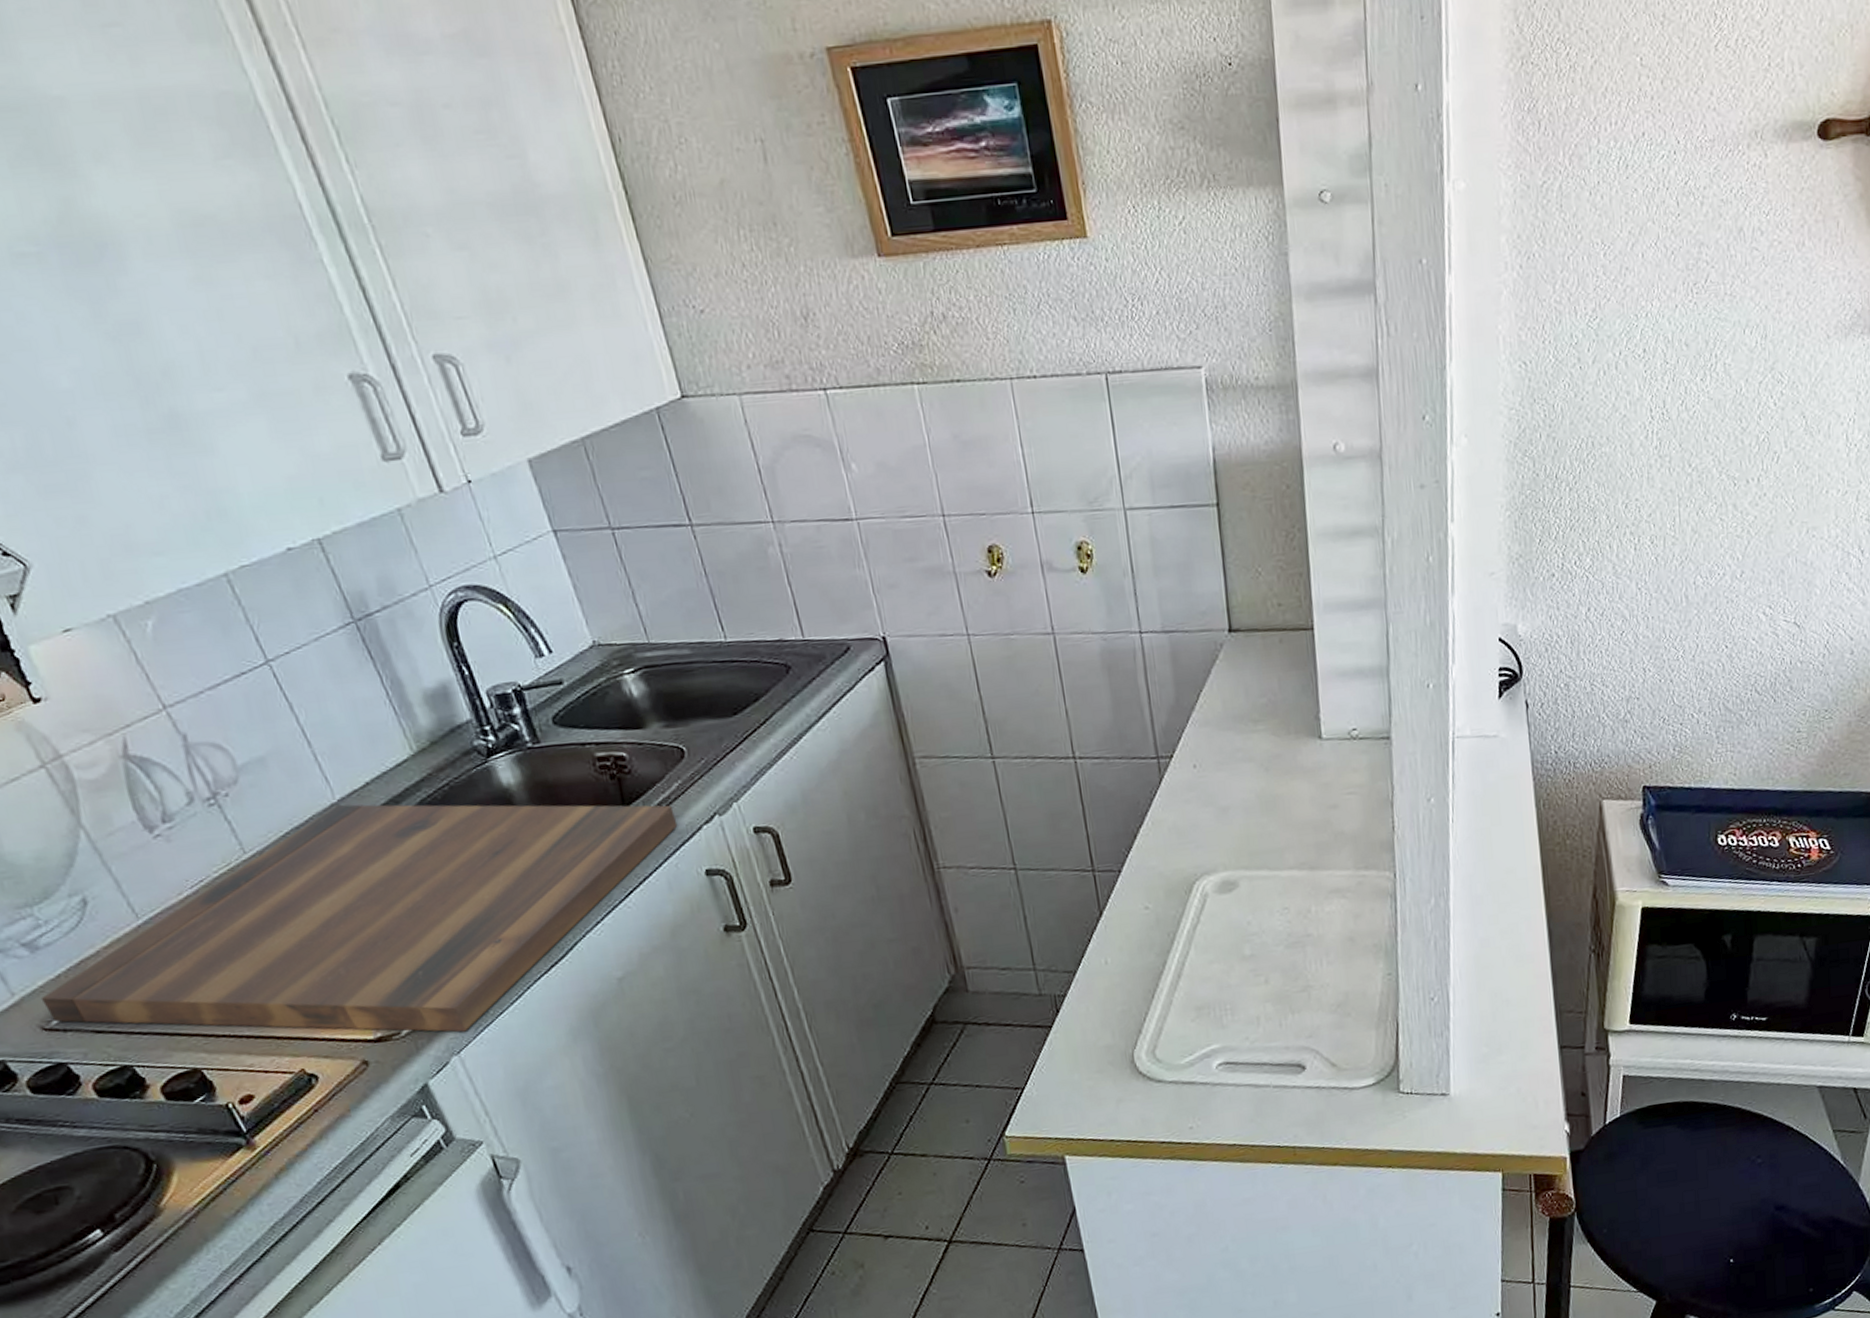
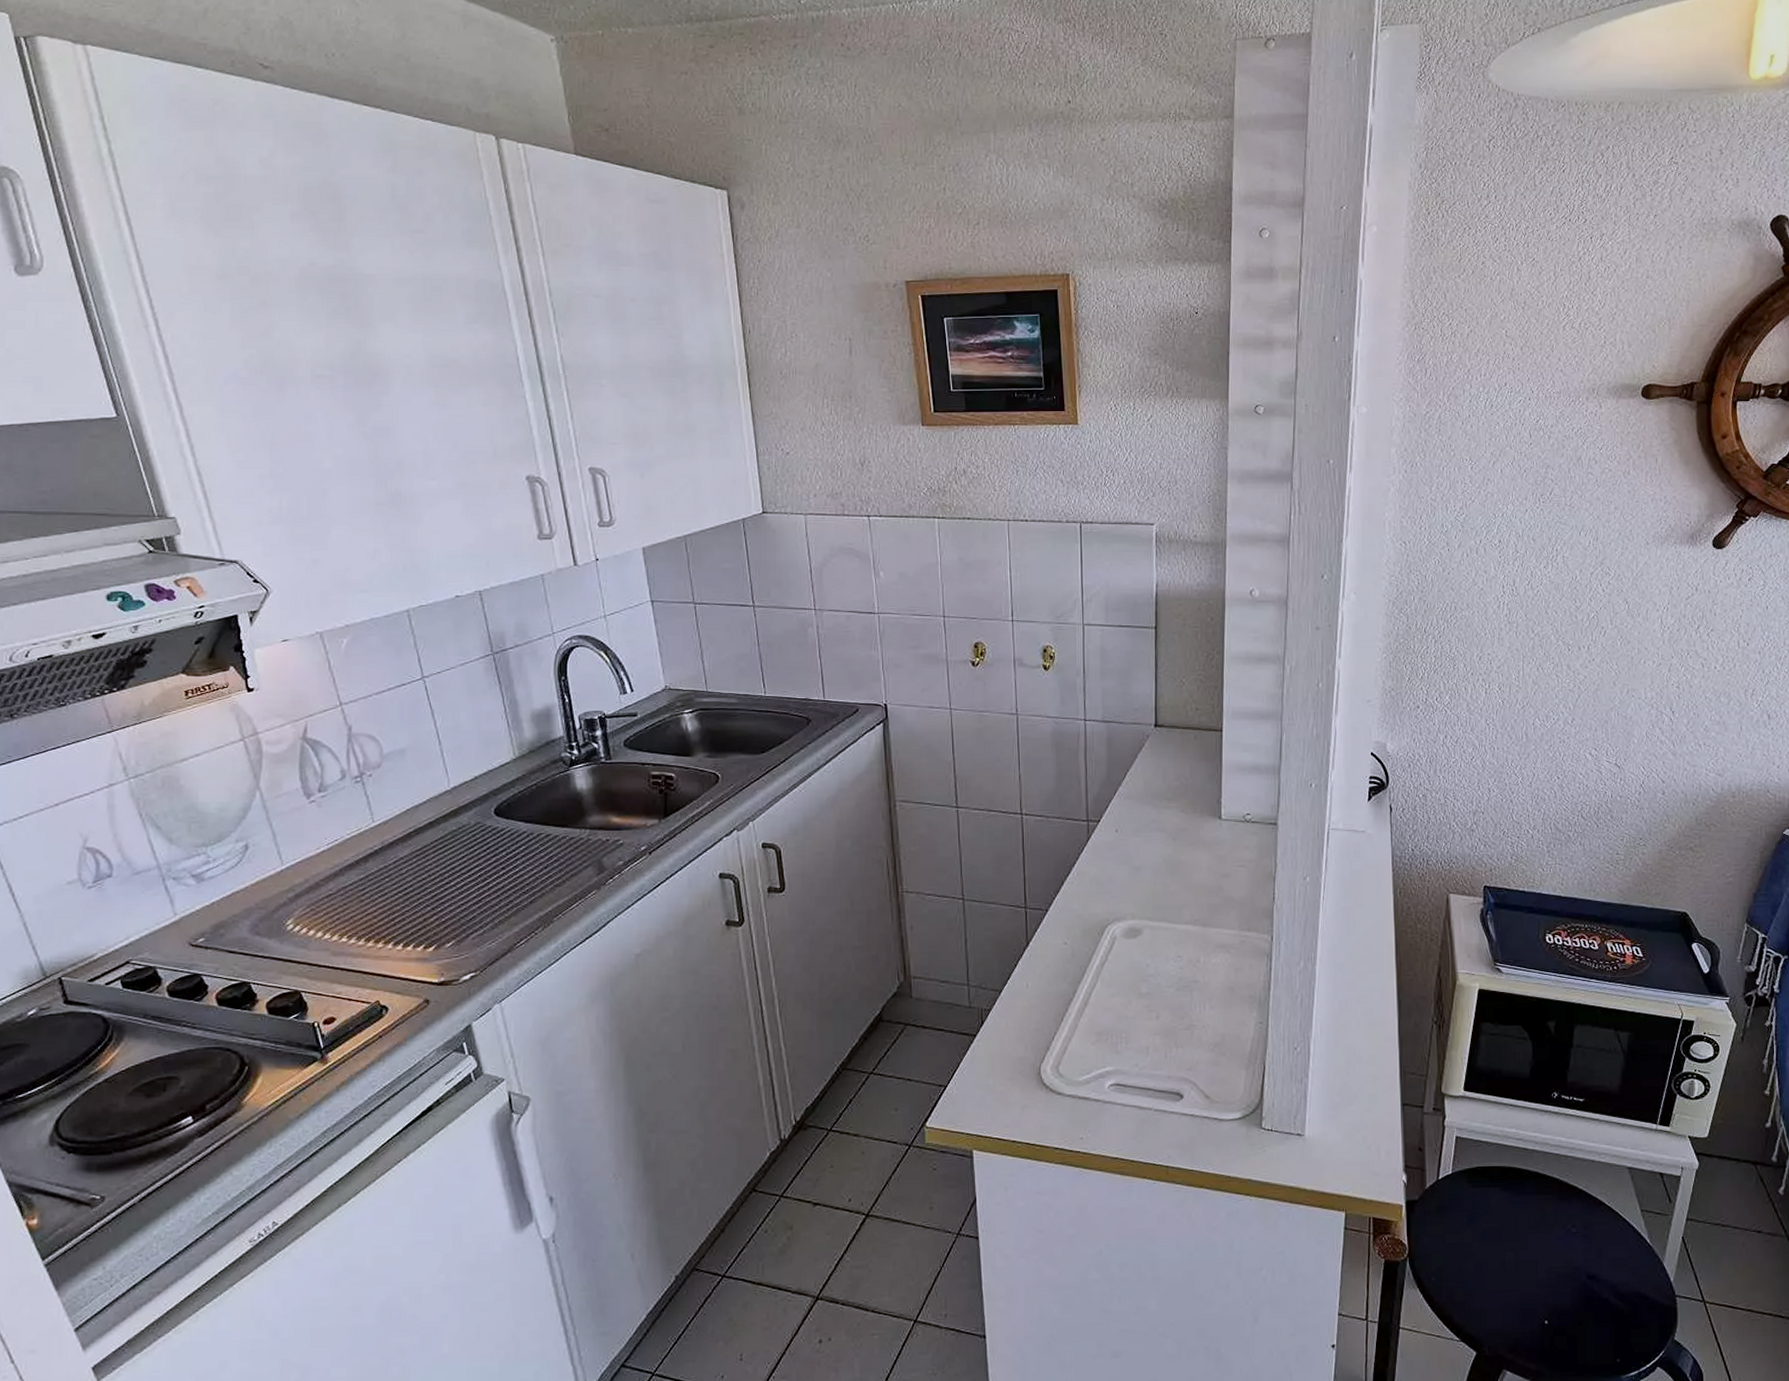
cutting board: present [41,804,678,1032] -> none [195,791,704,985]

